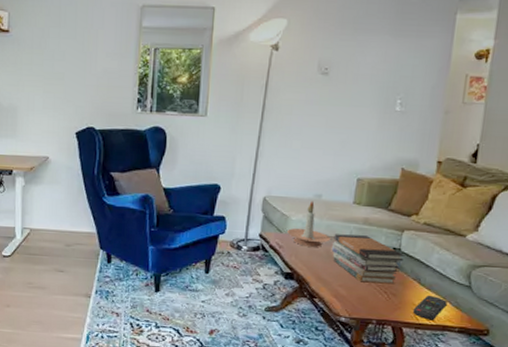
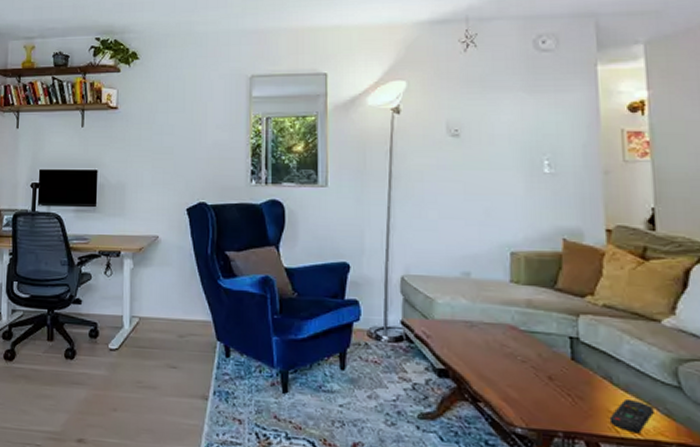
candle holder: present [287,201,331,247] -> none [434,280,489,337]
book stack: present [332,234,404,285] -> none [492,320,585,385]

